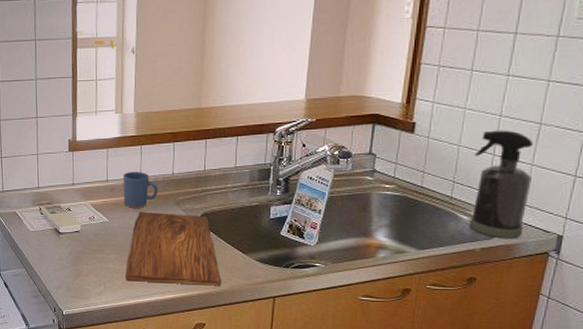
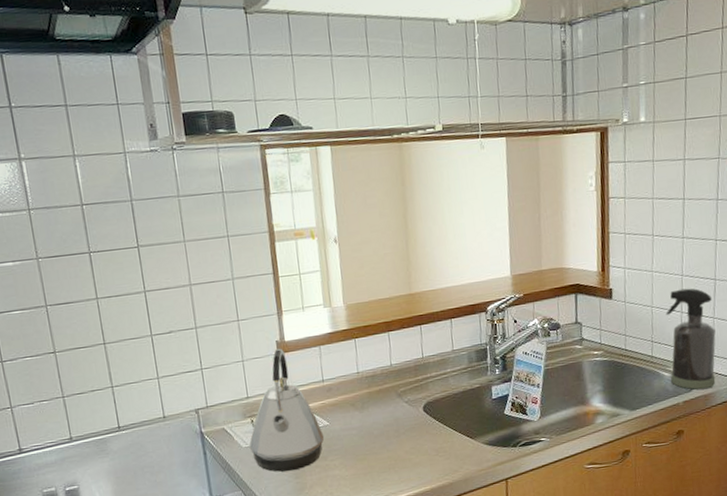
kettle: none [36,146,103,258] -> present [249,348,325,472]
mug: present [123,171,159,208] -> none [339,366,379,407]
cutting board: present [126,212,222,286] -> none [353,404,454,486]

